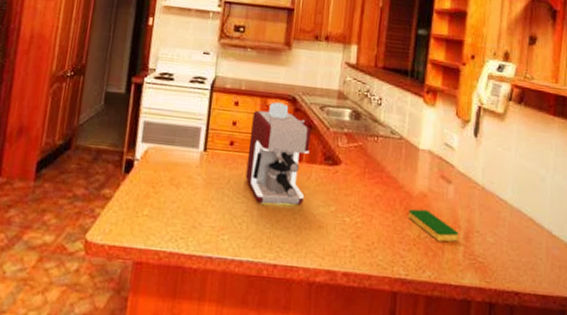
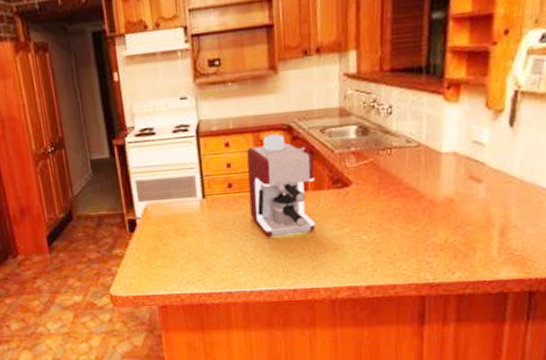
dish sponge: present [409,209,458,242] -> none [433,214,492,243]

